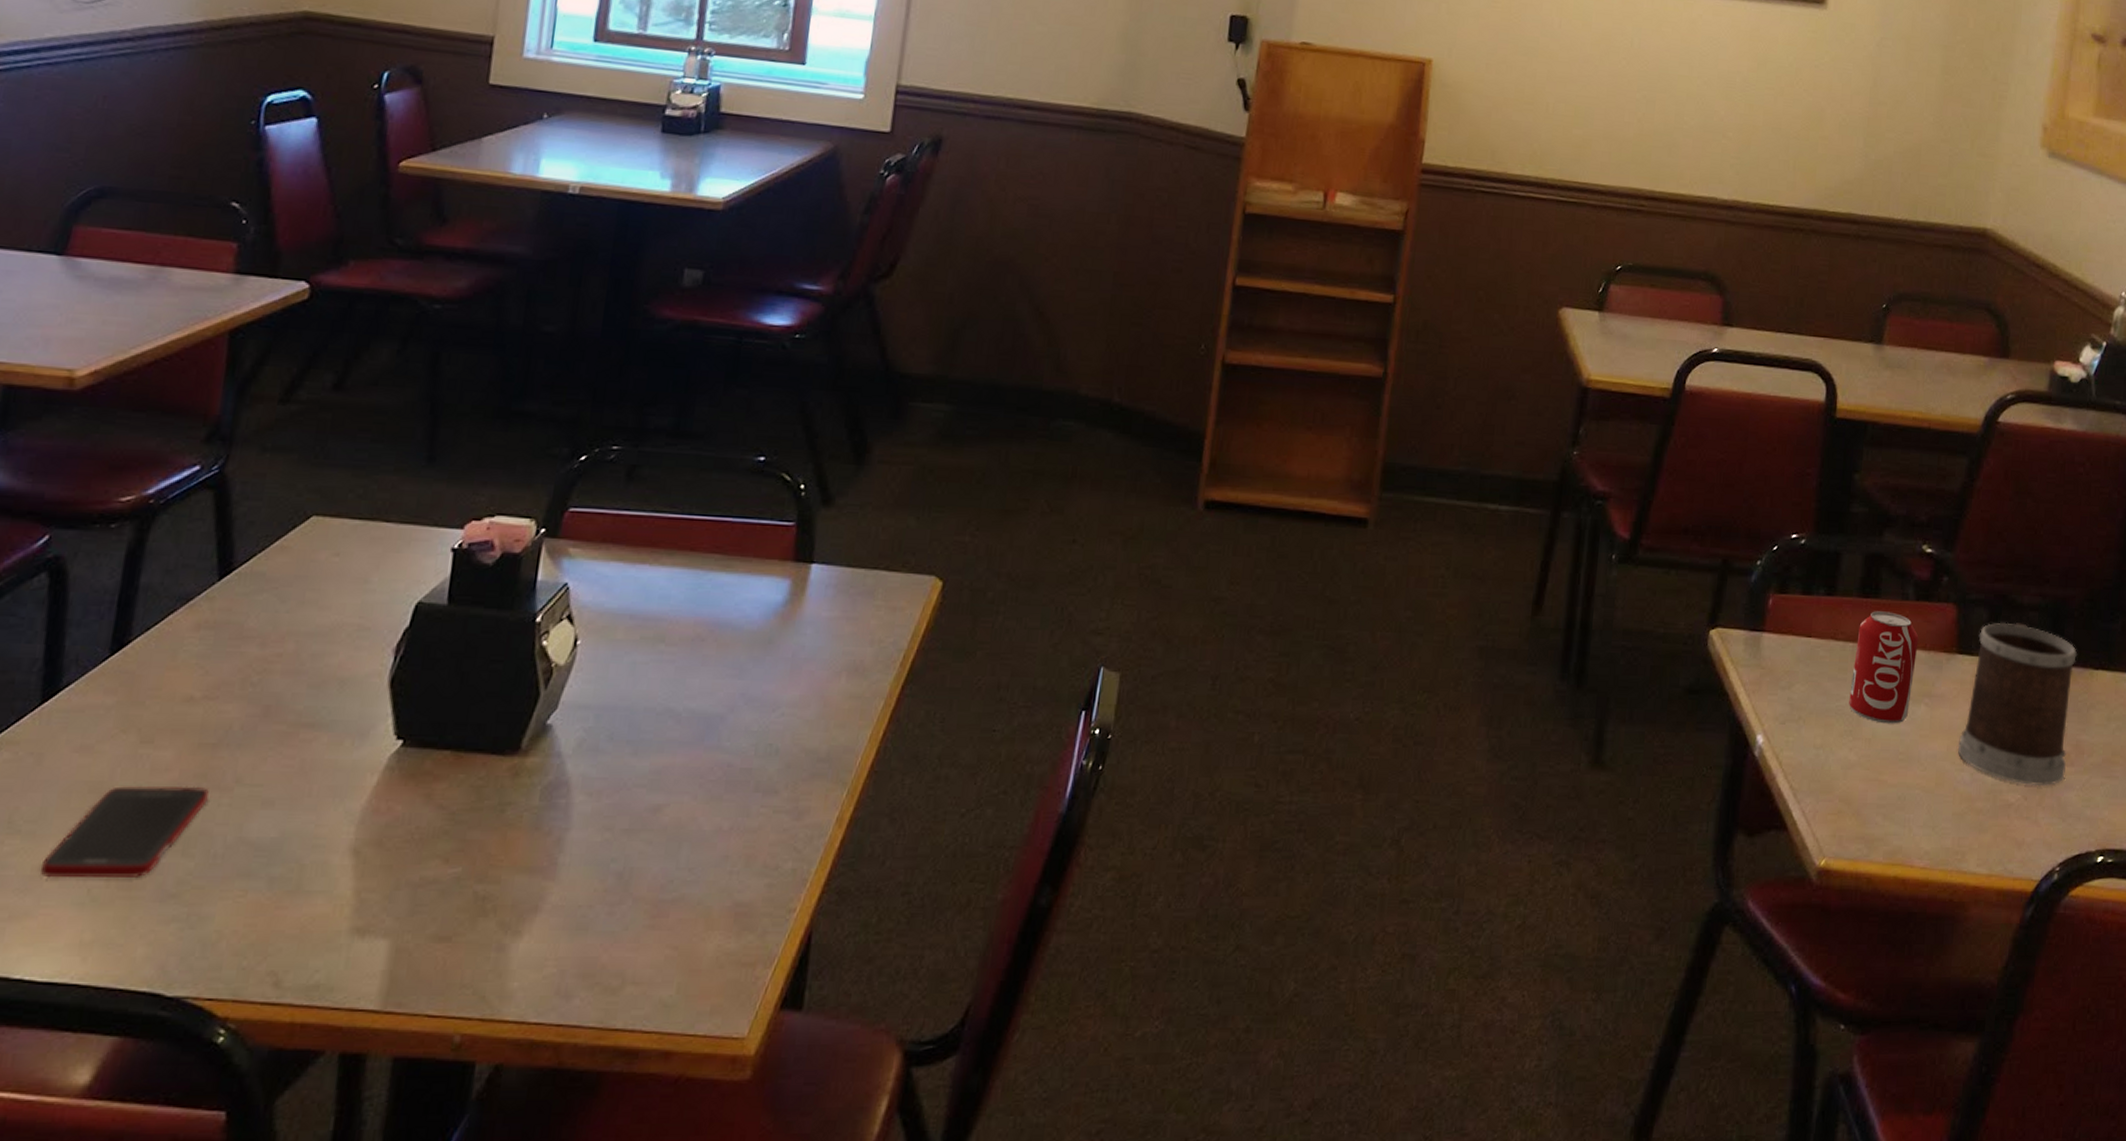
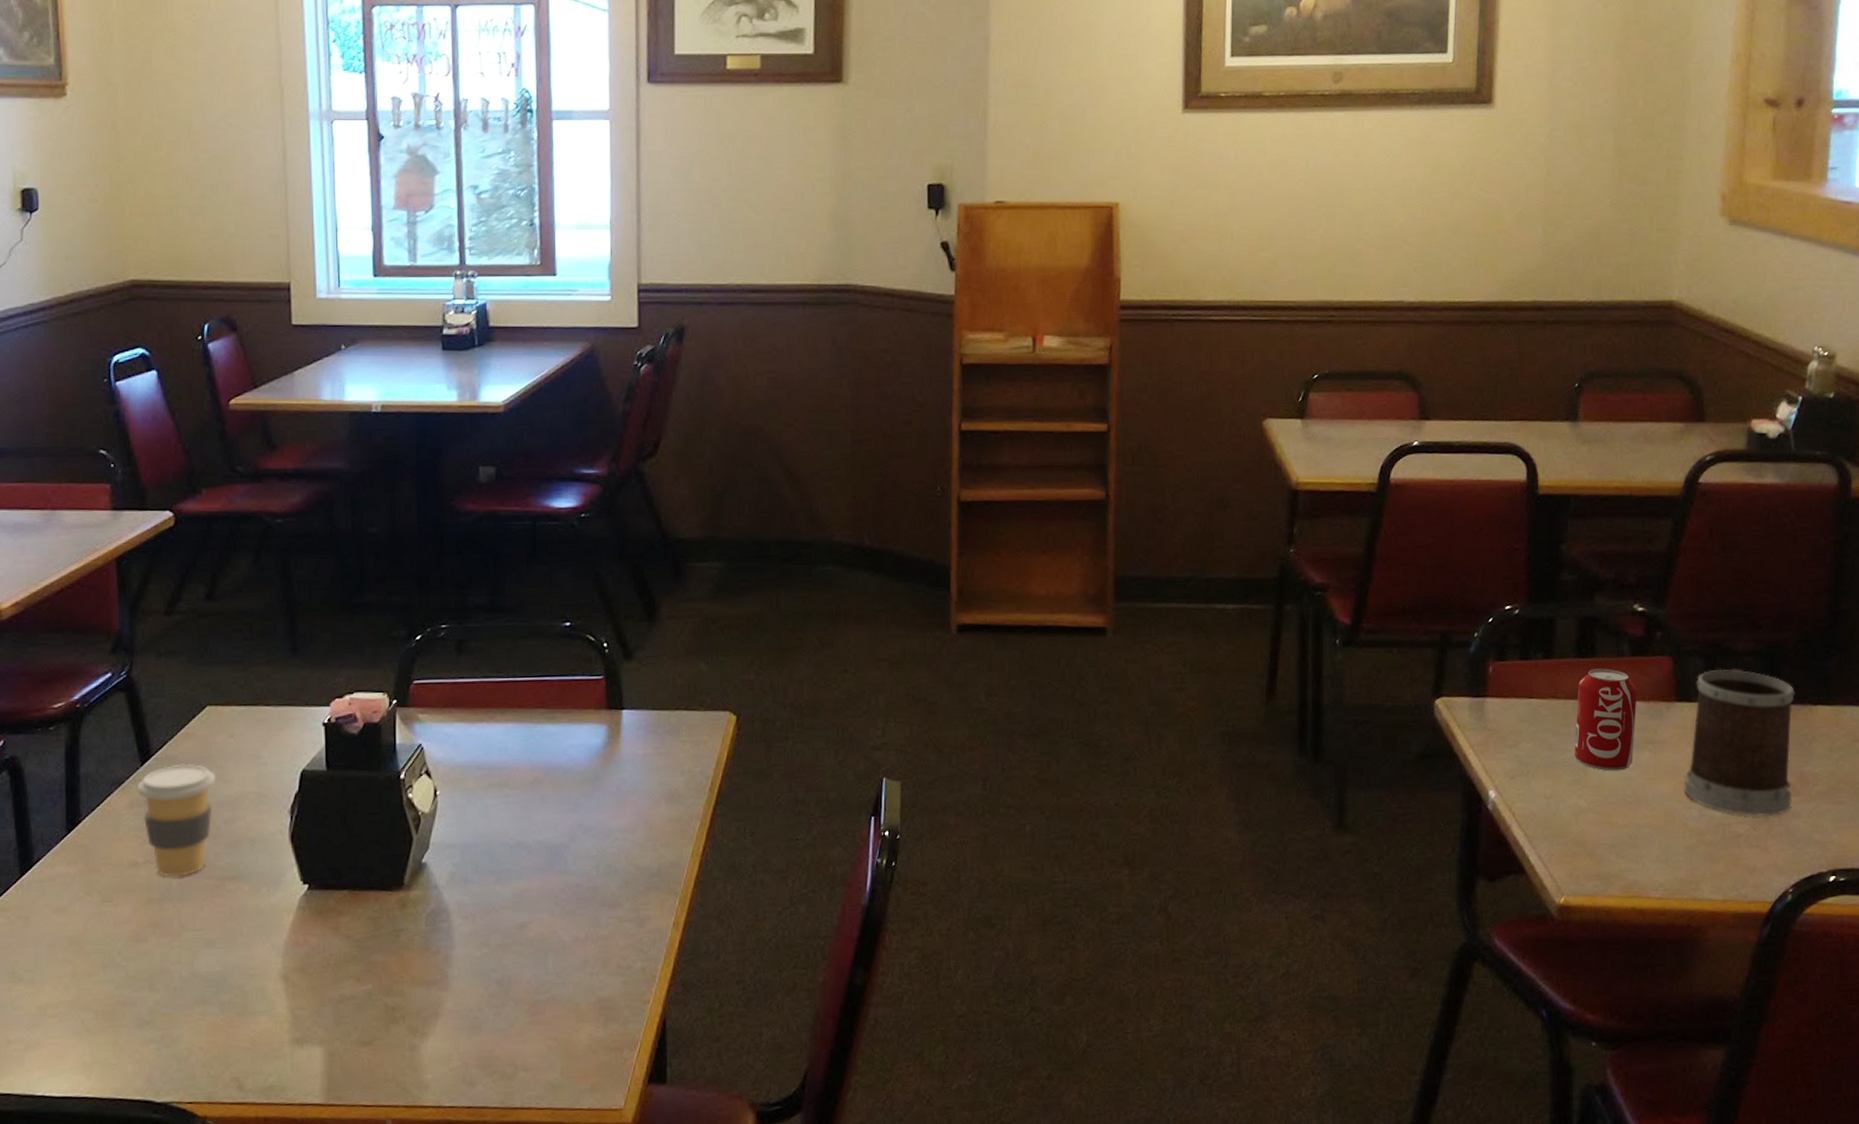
cell phone: present [40,786,209,878] -> none [42,934,163,1015]
coffee cup: none [208,582,310,719] -> present [137,763,216,877]

